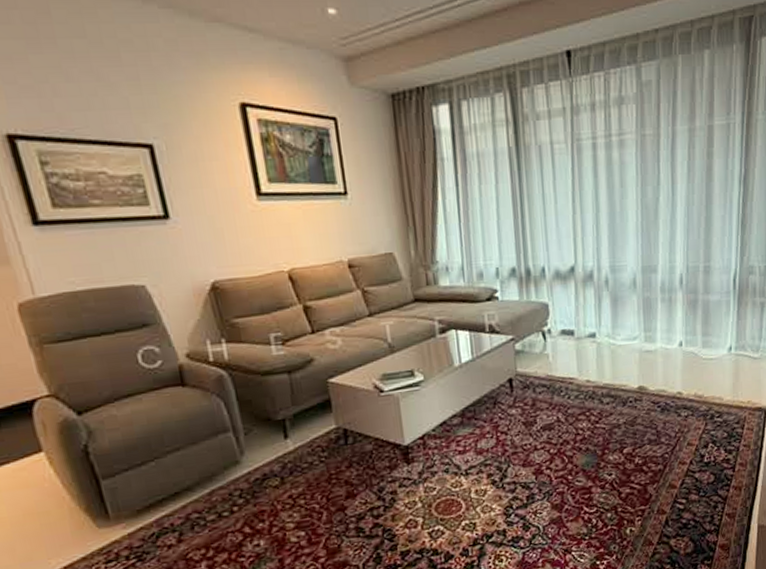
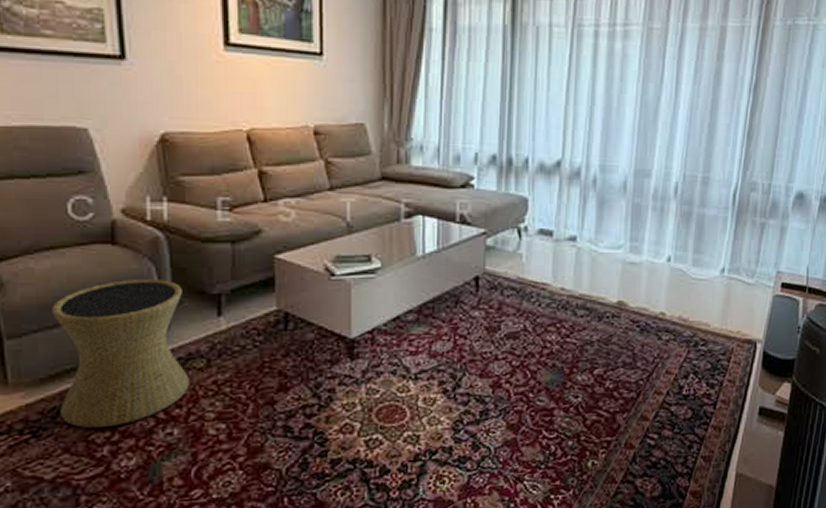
side table: none [138,412,269,548] -> present [52,279,190,429]

